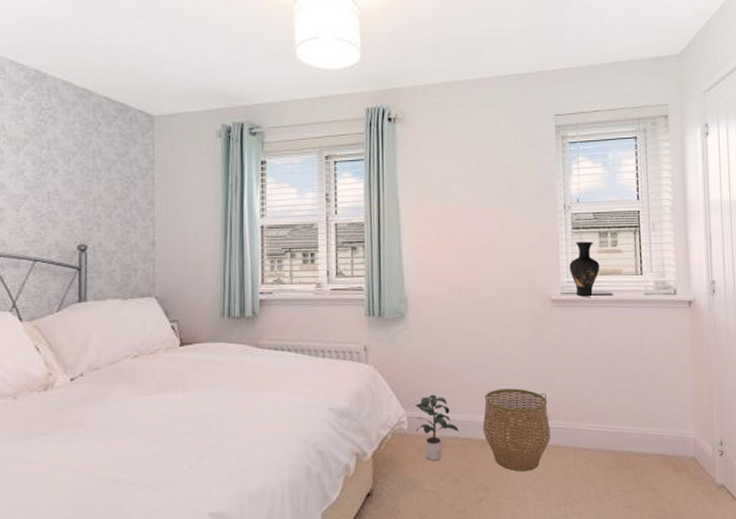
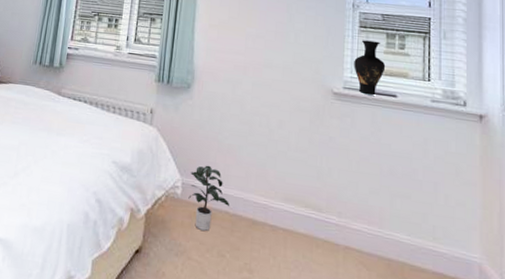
basket: present [483,388,550,472] -> none [253,171,321,261]

